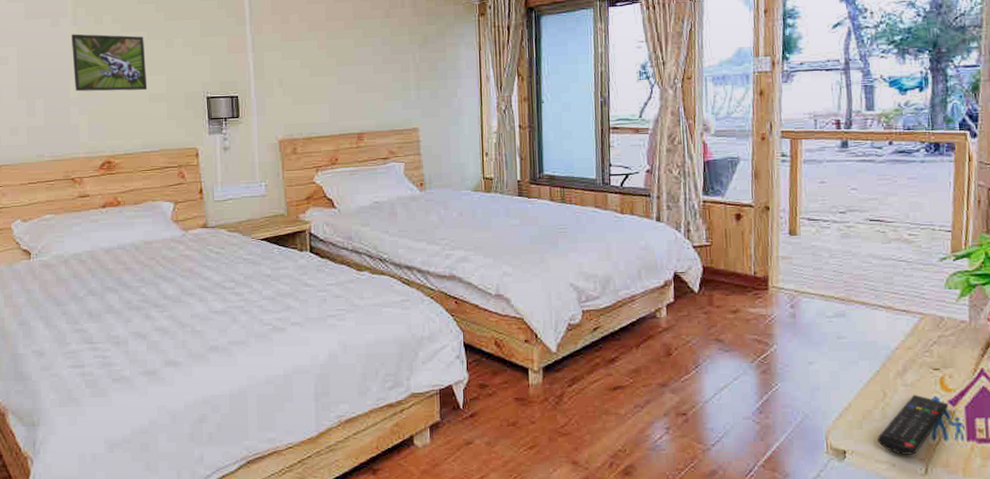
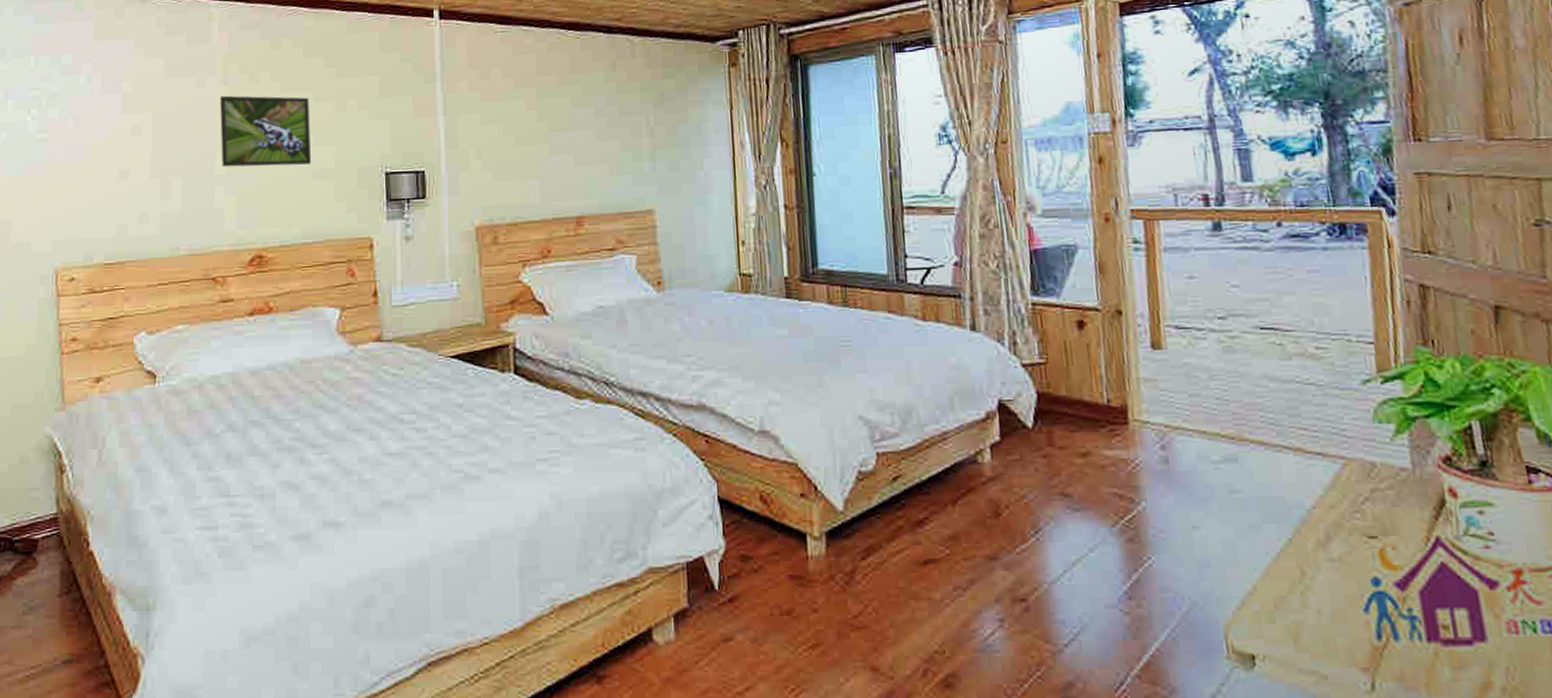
remote control: present [877,394,949,455] -> none [1298,573,1396,662]

